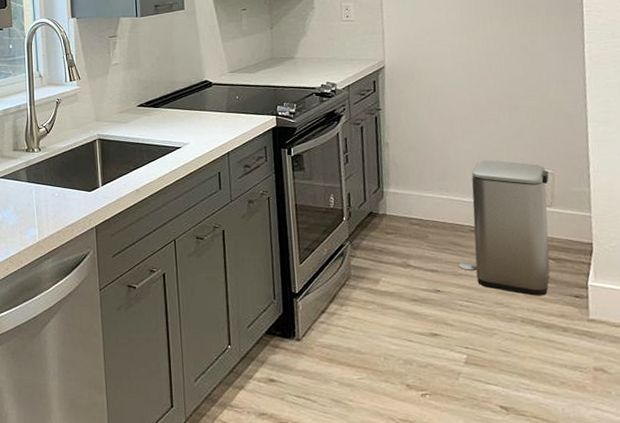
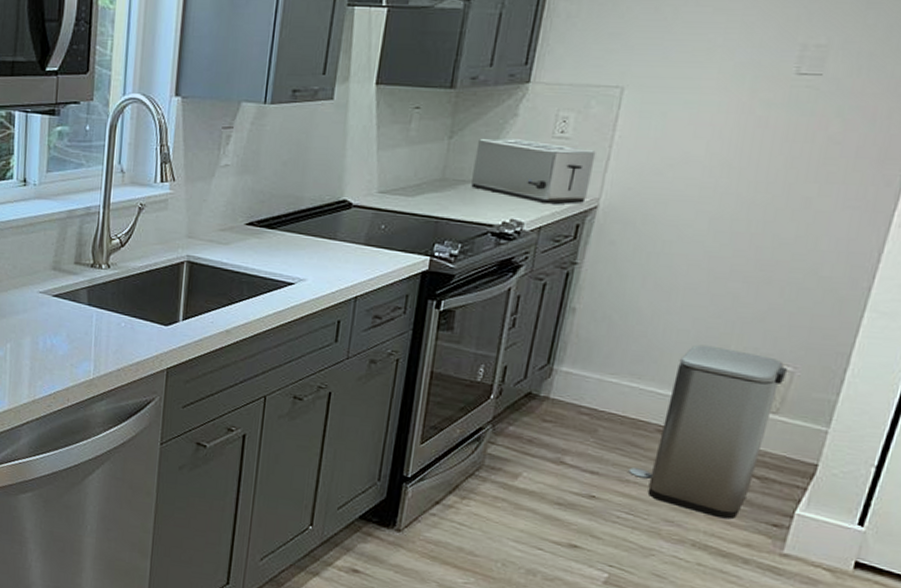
toaster: none [291,24,376,69] -> present [470,137,596,205]

